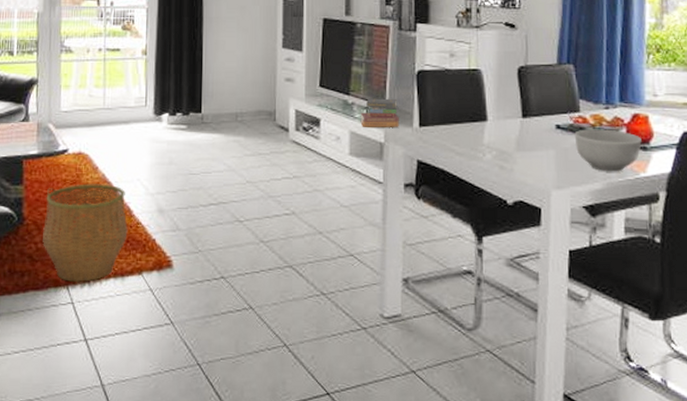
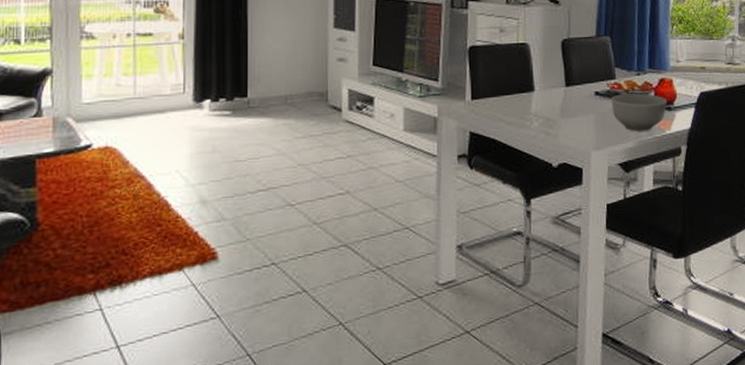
basket: present [42,183,128,283] -> none [63,178,166,287]
books: present [360,98,399,127] -> none [414,74,452,103]

